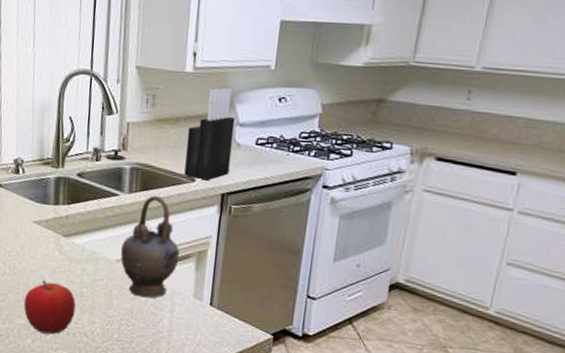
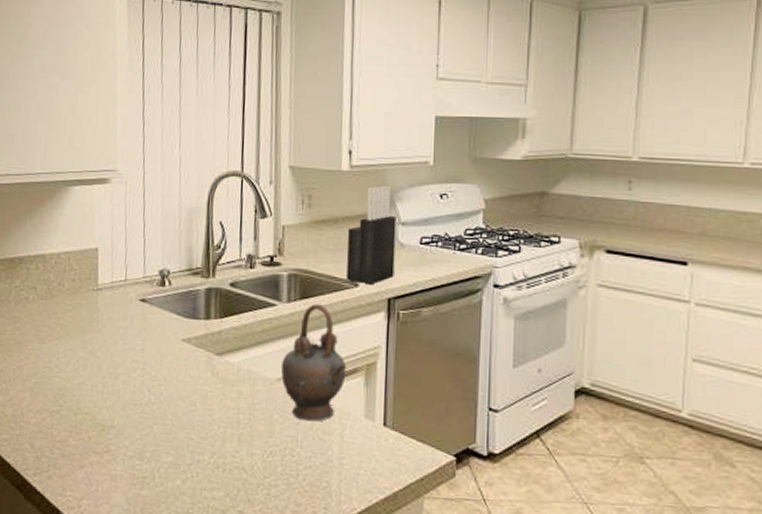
fruit: present [23,279,76,335] -> none [171,406,232,472]

